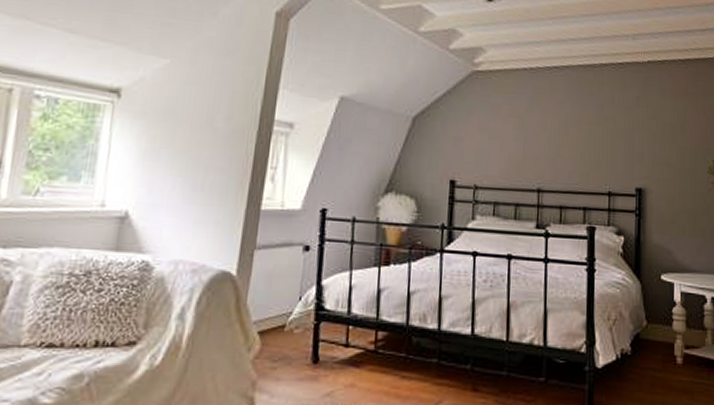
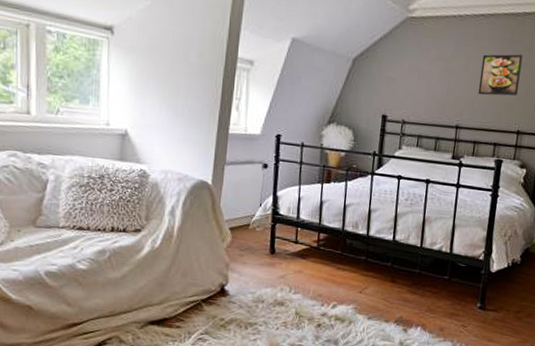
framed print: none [559,107,605,154] -> present [477,54,523,96]

